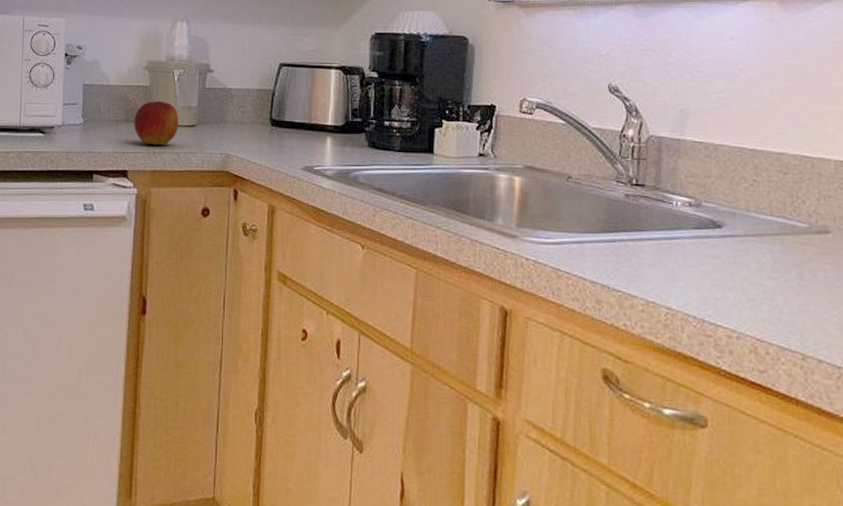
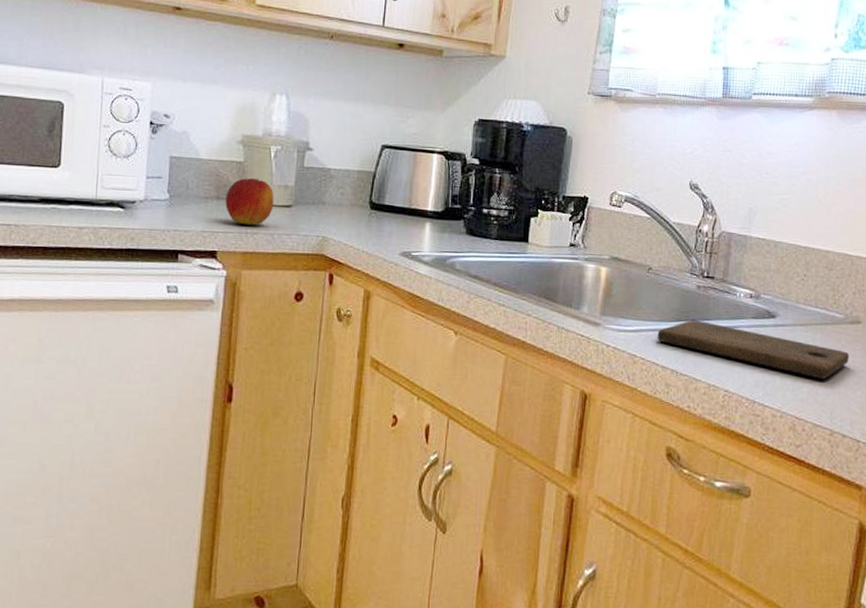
cutting board: none [582,231,819,296] -> present [657,320,850,379]

